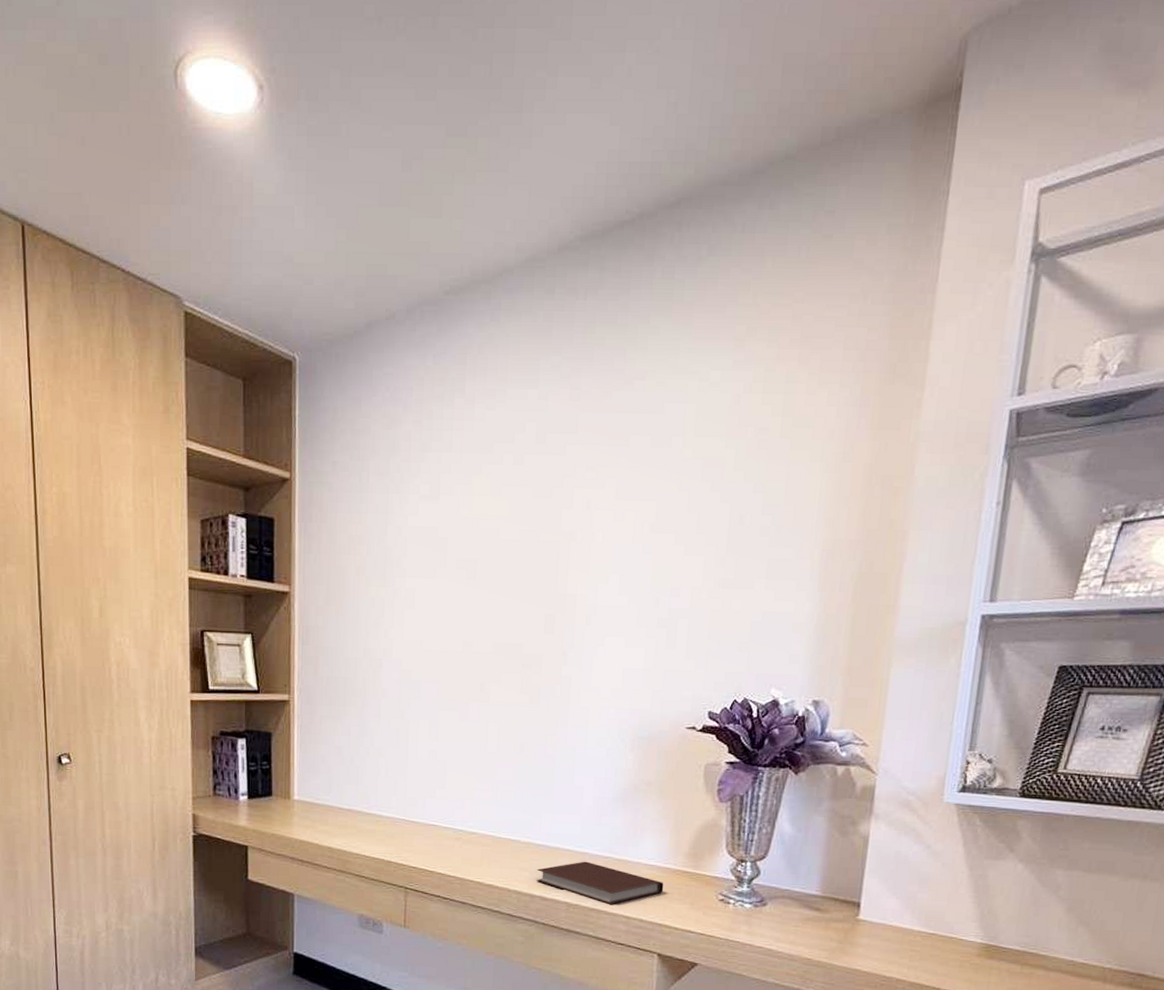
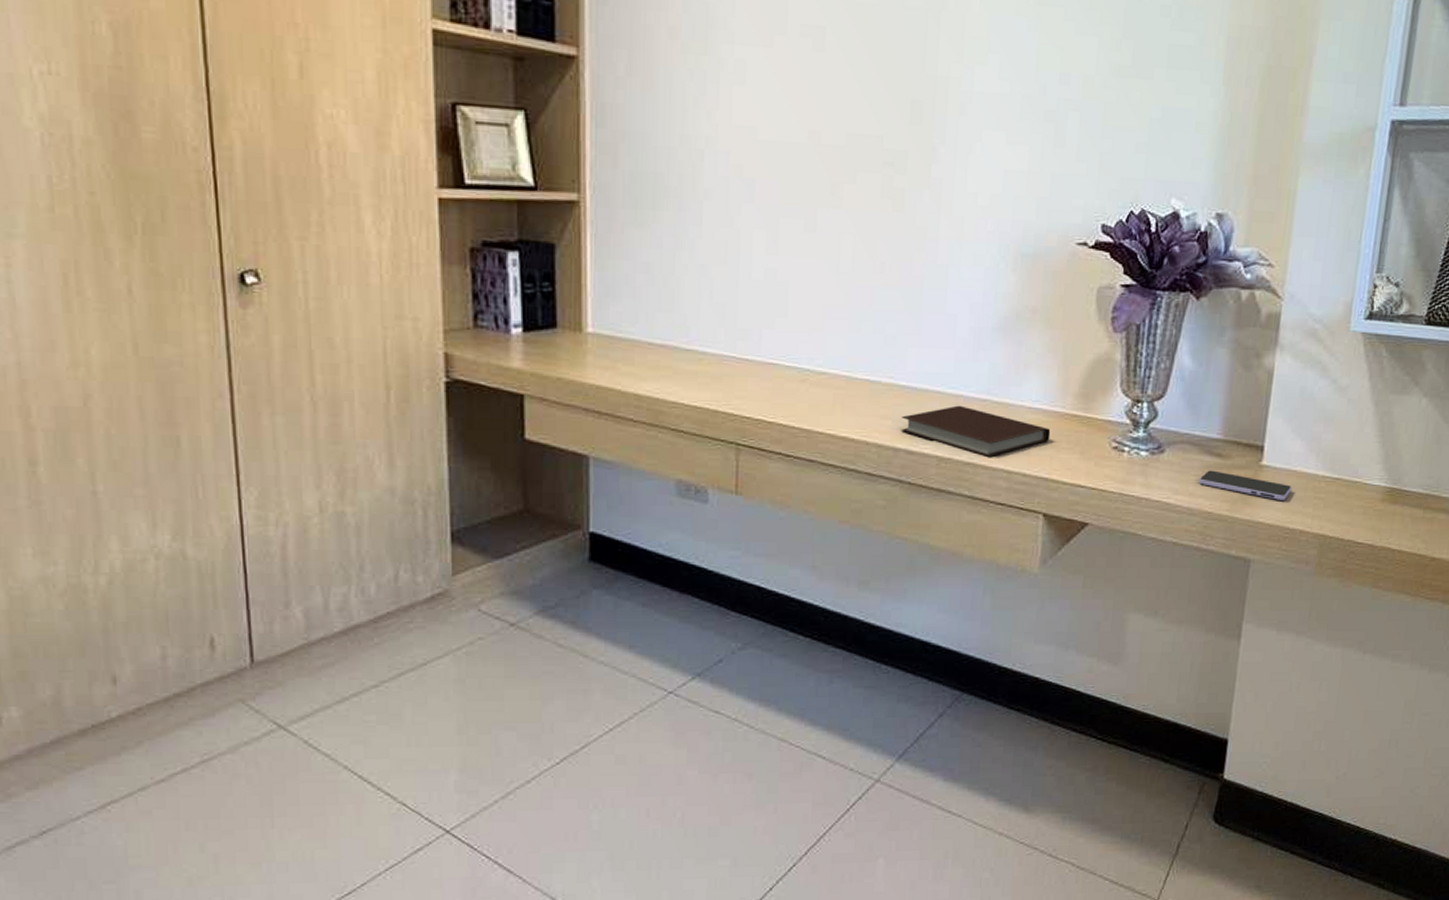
smartphone: none [798,922,888,951] -> present [1198,470,1292,500]

